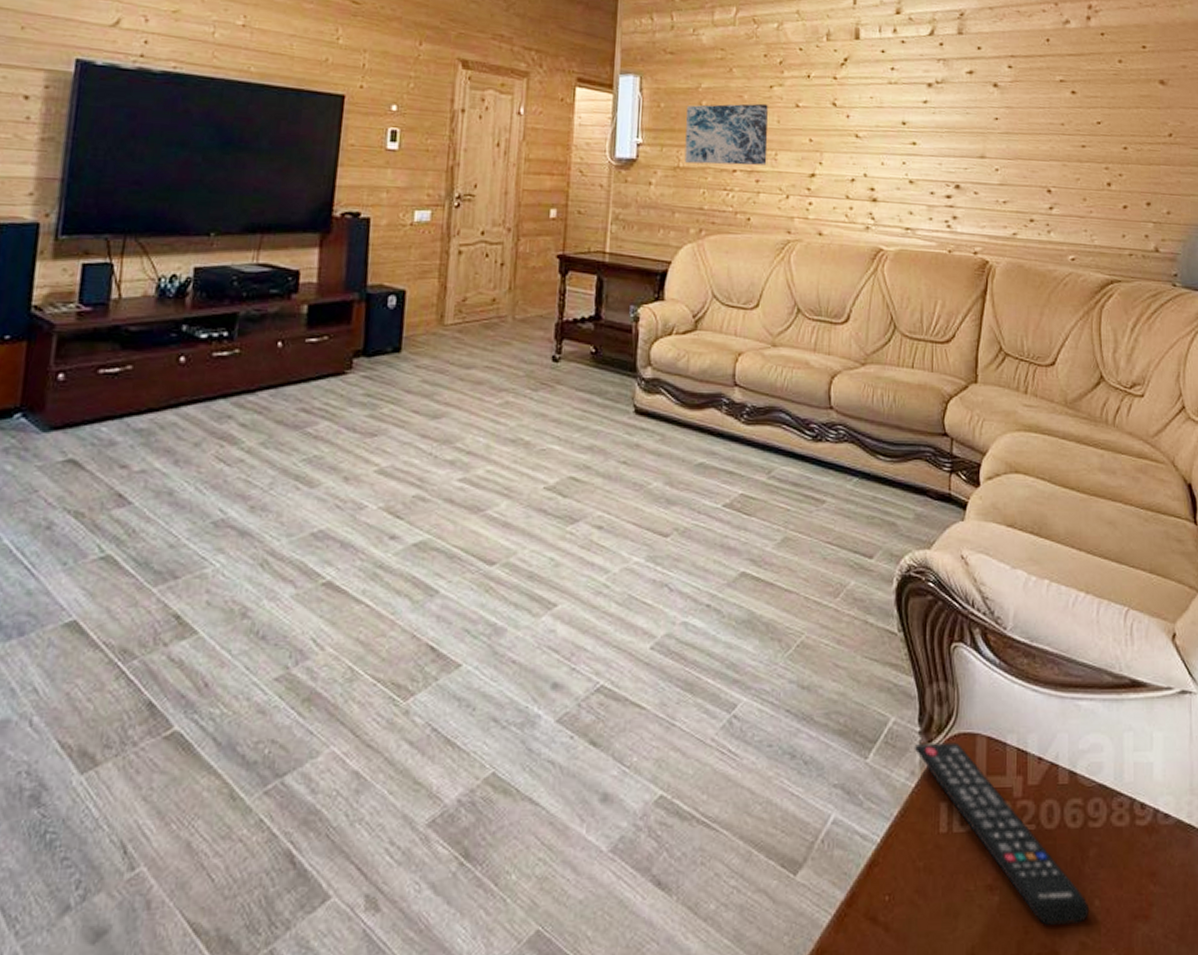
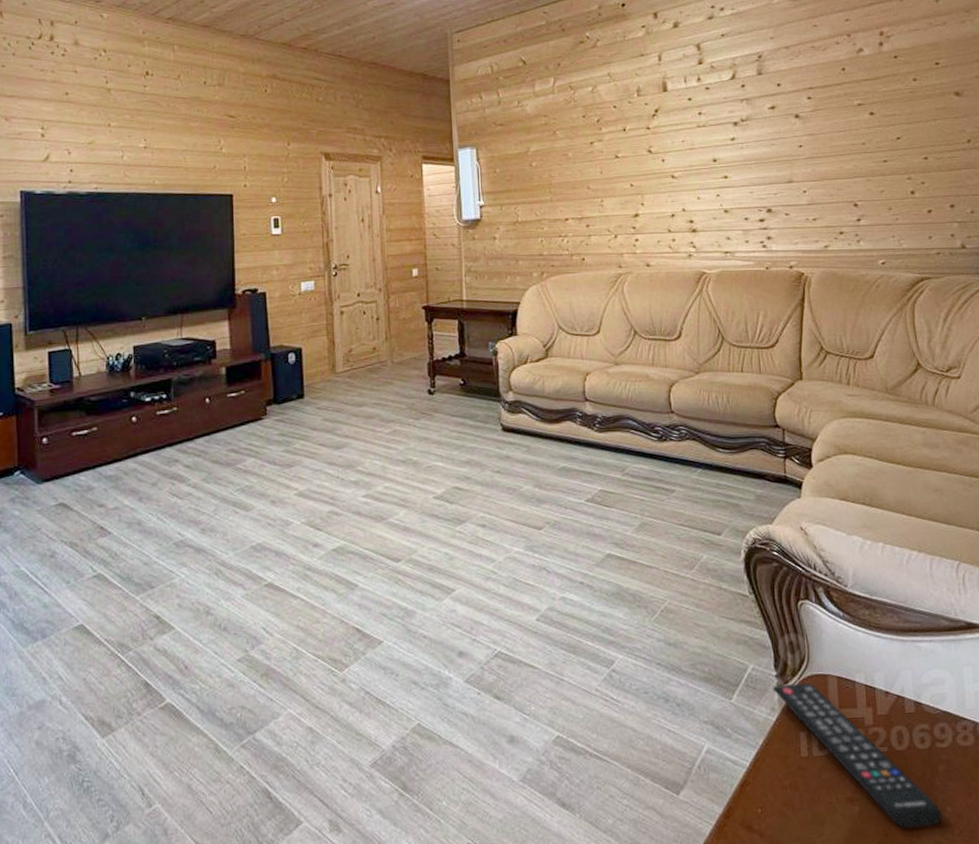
wall art: present [684,103,768,166] -> none [520,158,595,217]

